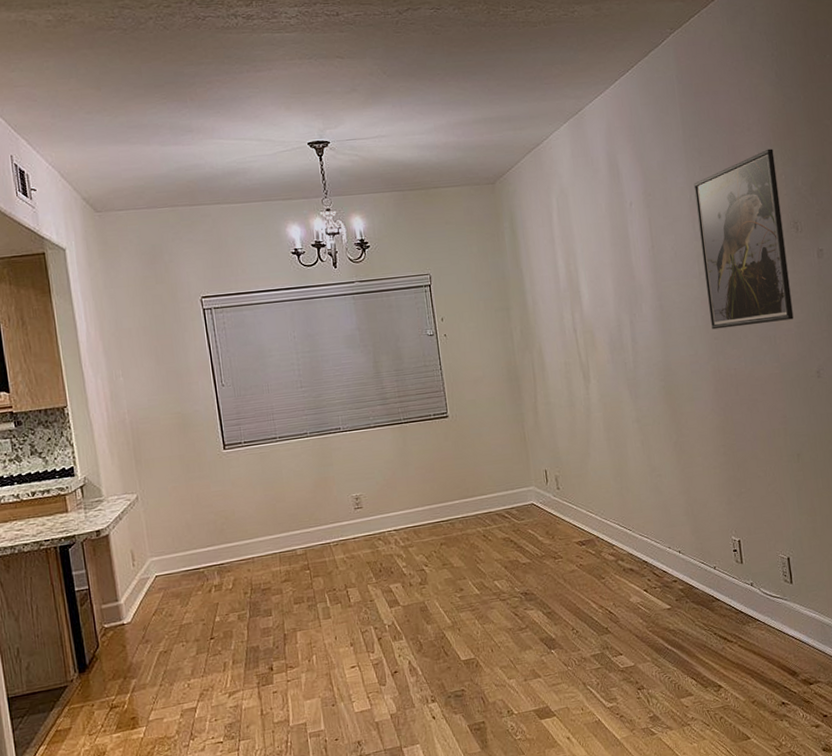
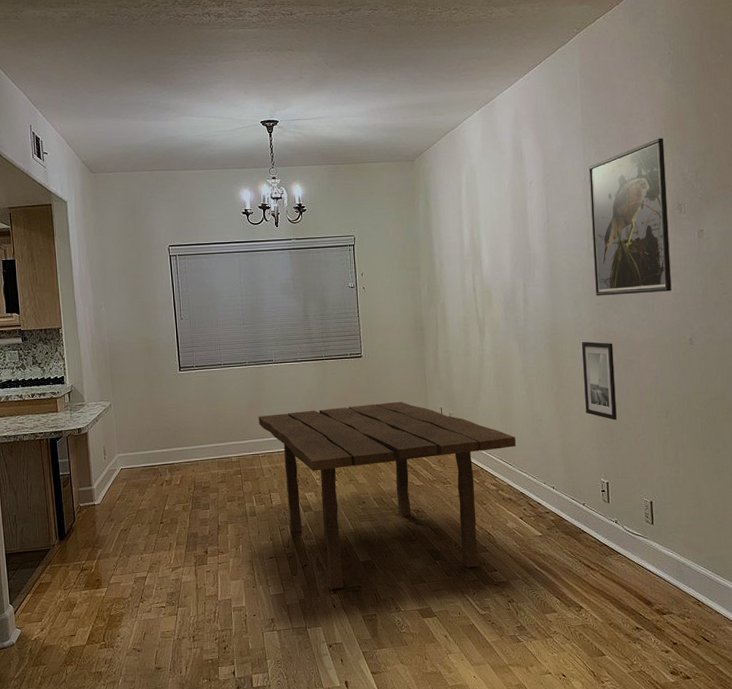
dining table: none [327,465,634,698] -> present [259,401,516,589]
wall art: none [699,381,745,470] -> present [581,341,617,421]

